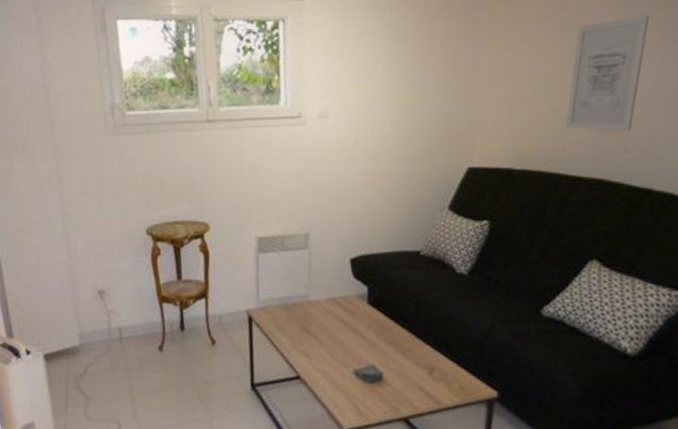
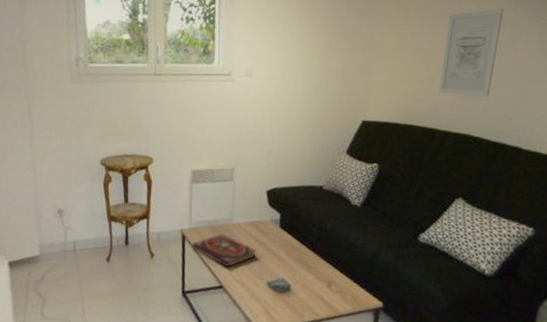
book: none [261,313,341,354] -> present [192,233,257,268]

